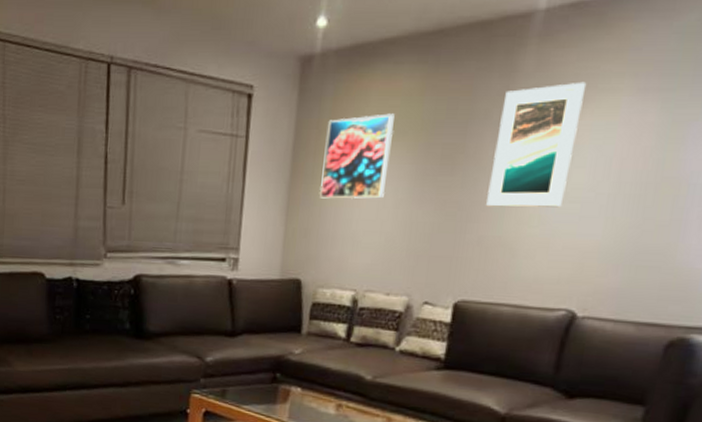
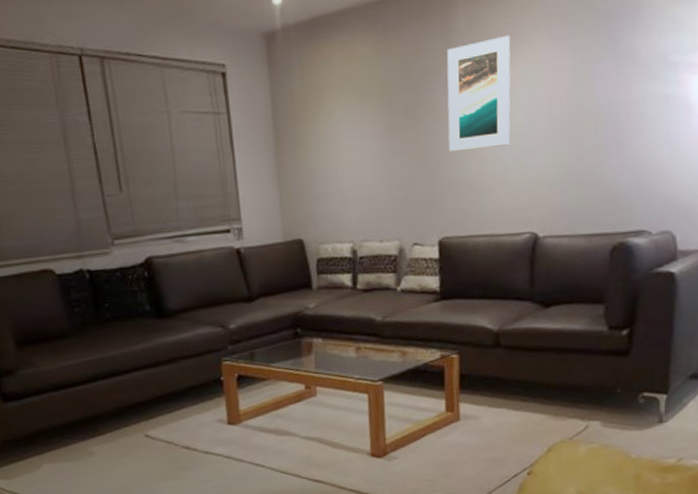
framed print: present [319,113,395,199] -> none [300,78,362,163]

